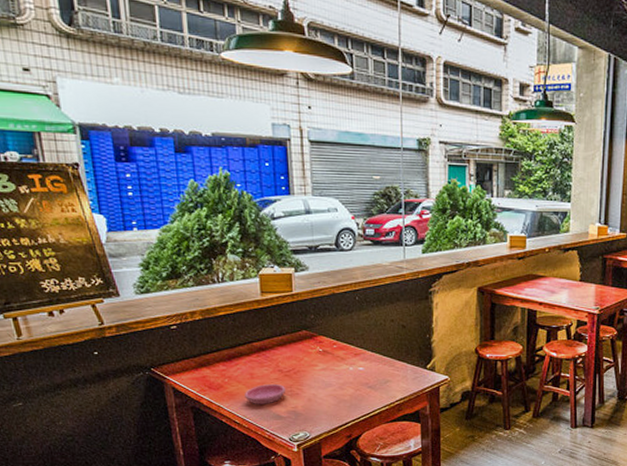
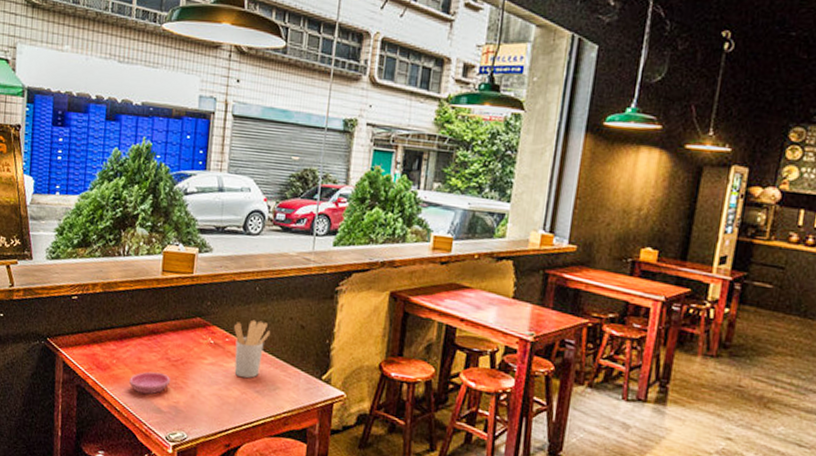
utensil holder: none [340,326,375,377] -> present [234,319,271,379]

